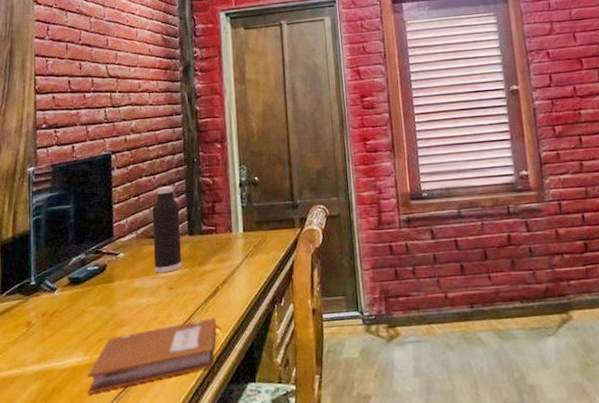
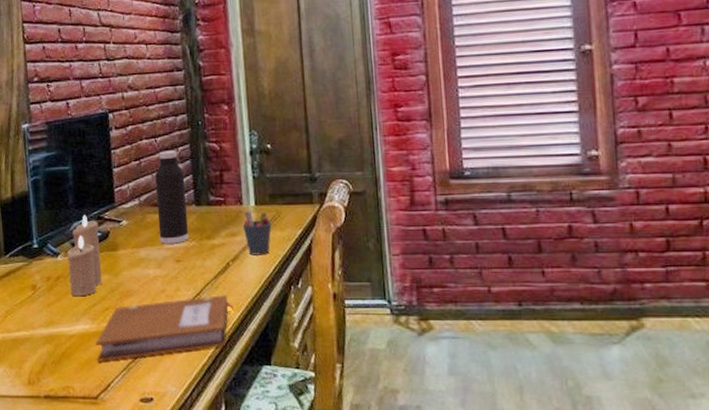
candle: none [64,249,97,330] -> present [67,214,102,297]
pen holder: none [231,237,258,279] -> present [242,211,272,256]

